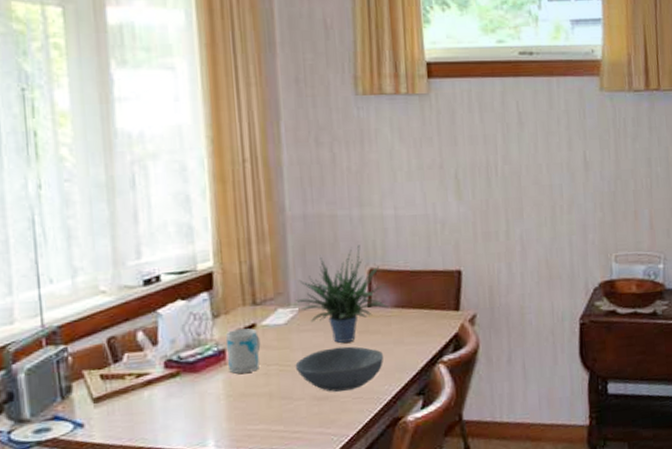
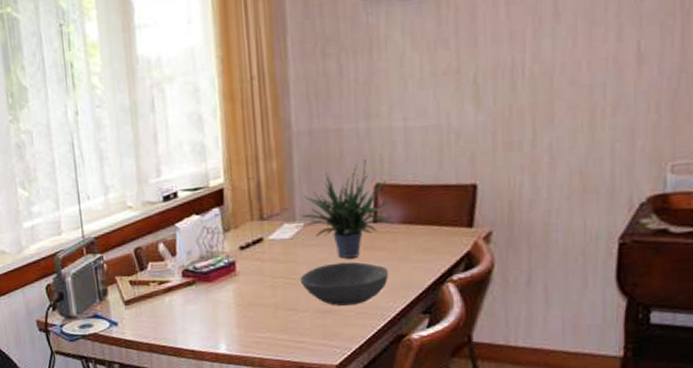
mug: present [225,328,261,374] -> none [235,242,268,284]

